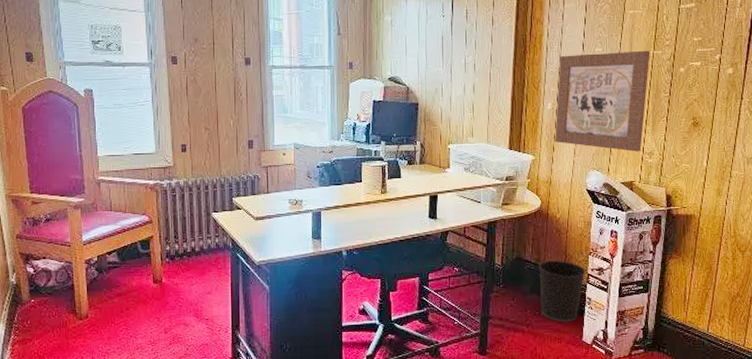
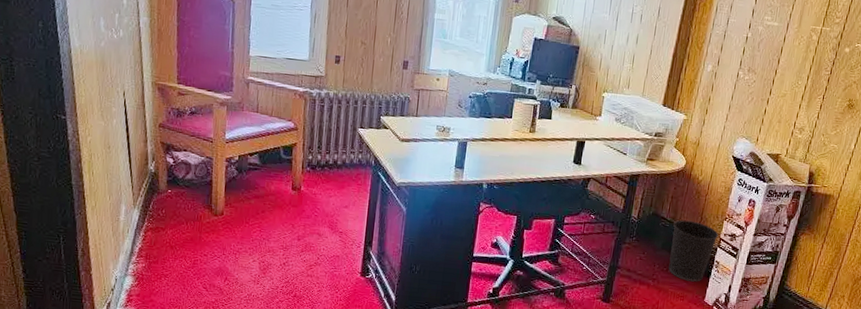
wall art: present [555,50,650,152] -> none [709,18,819,126]

